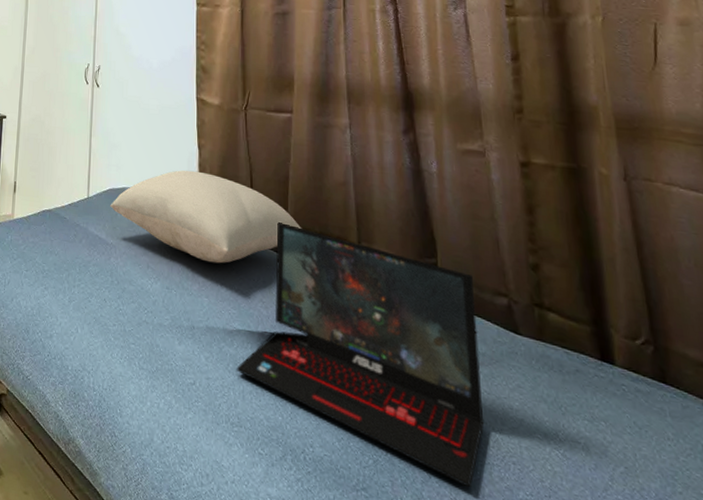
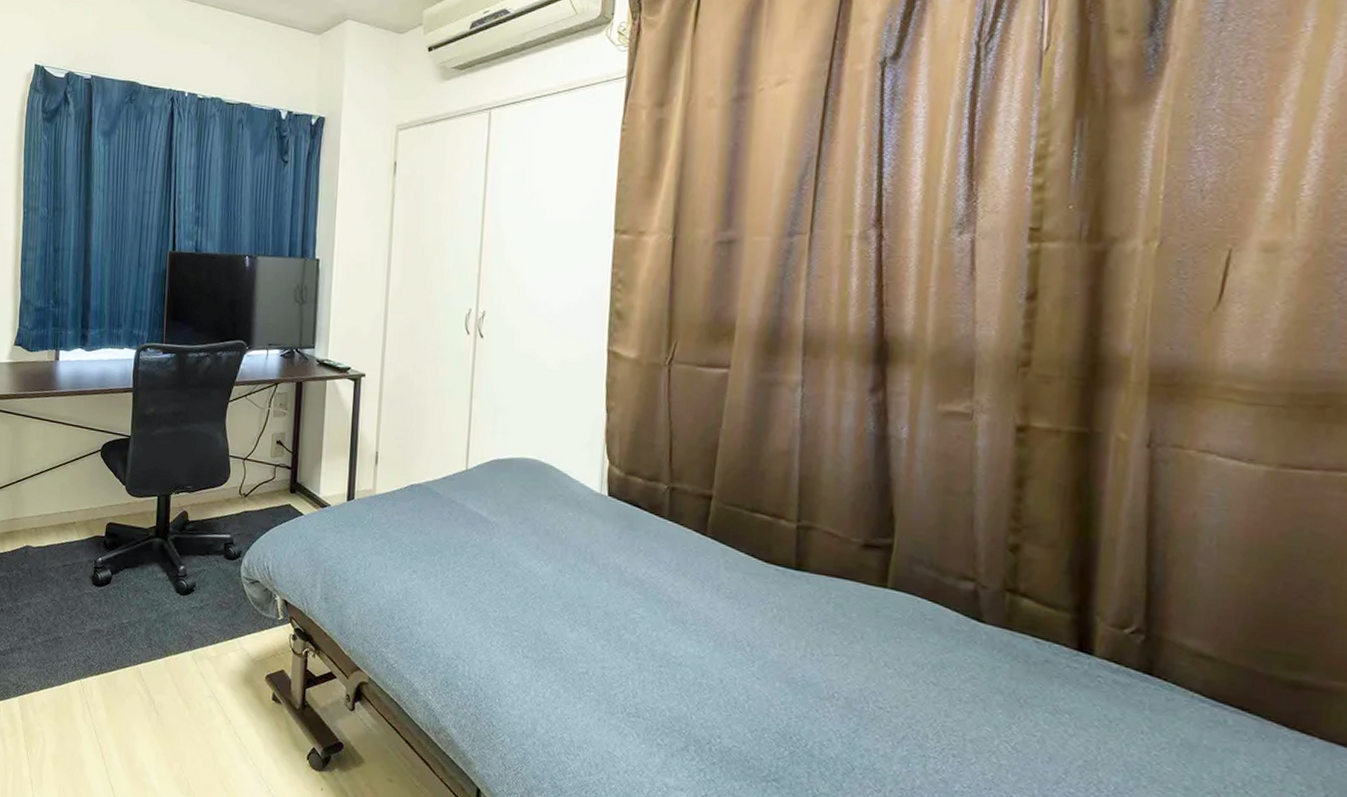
pillow: present [110,170,302,264] -> none [493,437,730,545]
laptop: present [236,222,485,488] -> none [637,498,936,780]

